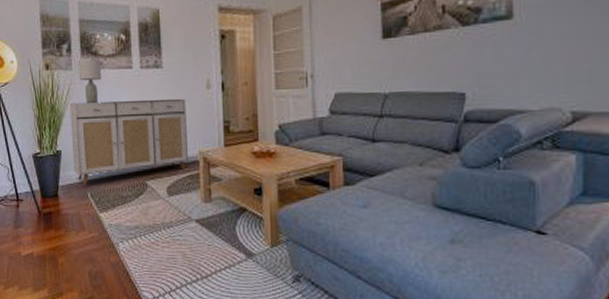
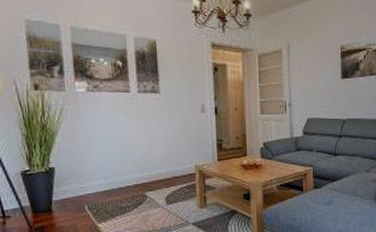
sideboard: present [69,98,188,185] -> none [63,120,185,199]
lamp: present [77,59,102,104] -> none [71,82,98,124]

